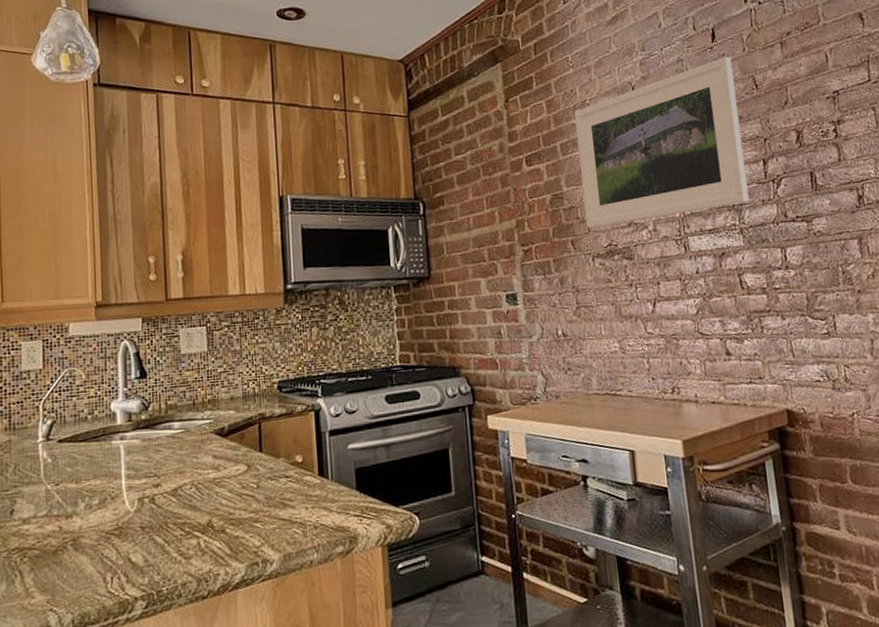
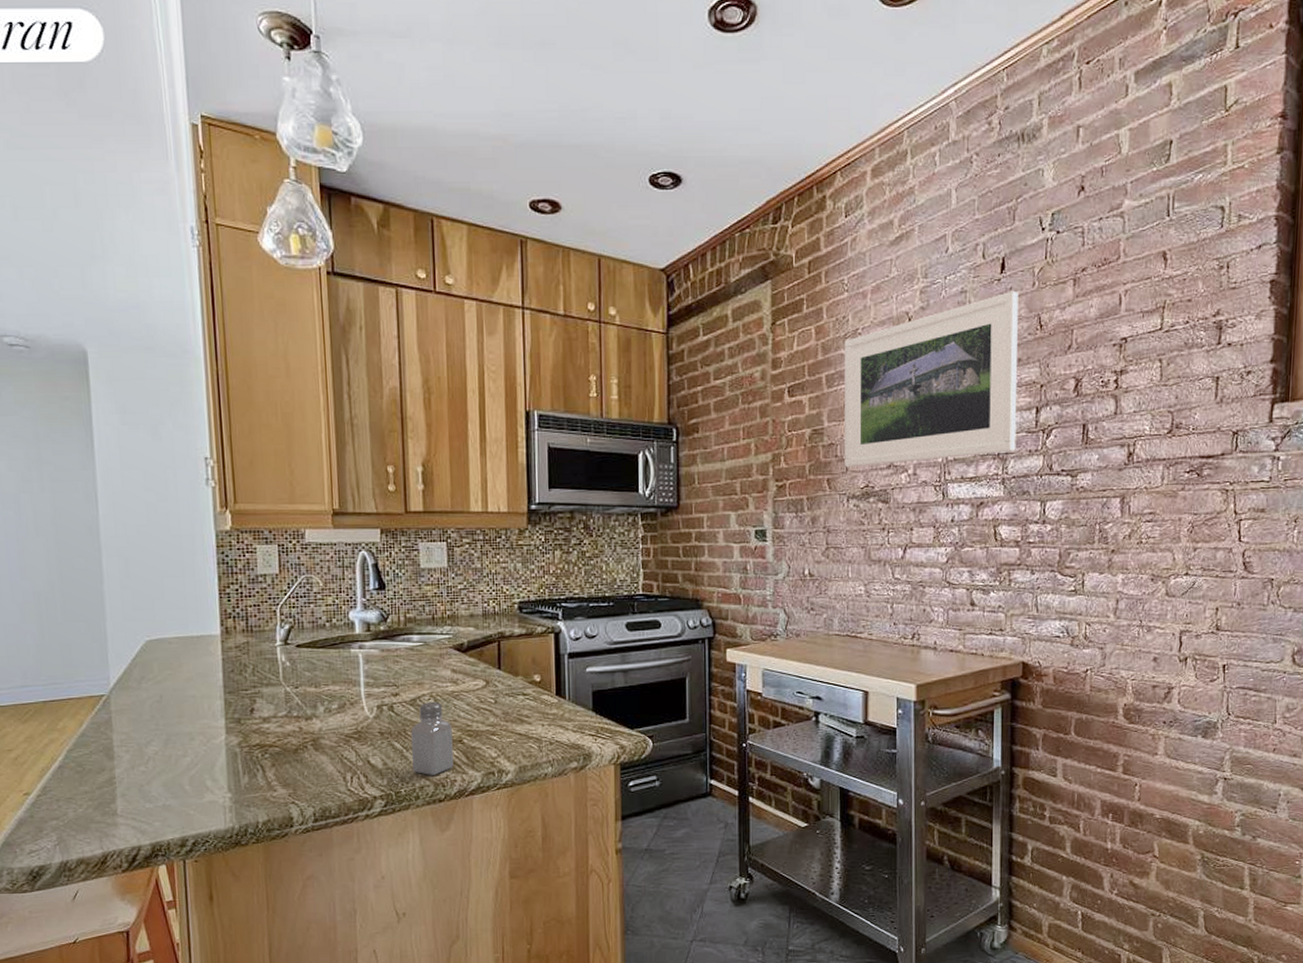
saltshaker: none [172,491,216,571] -> present [411,702,454,775]

